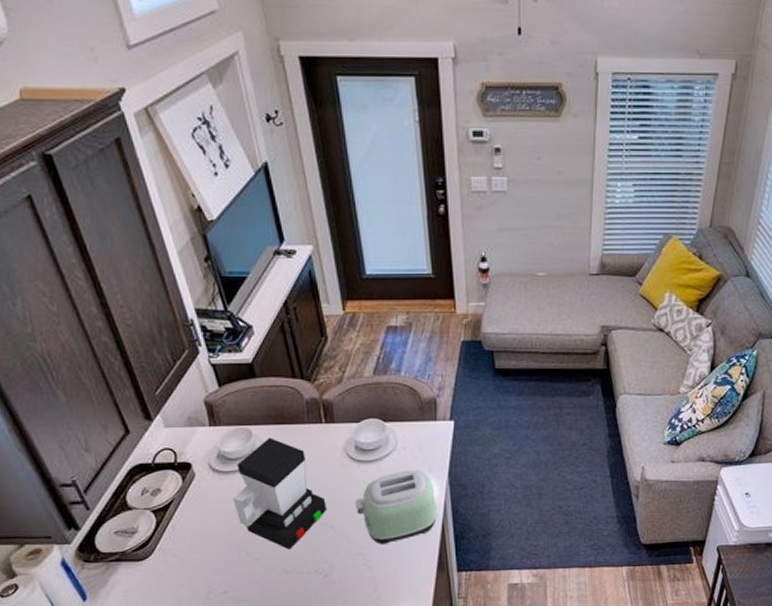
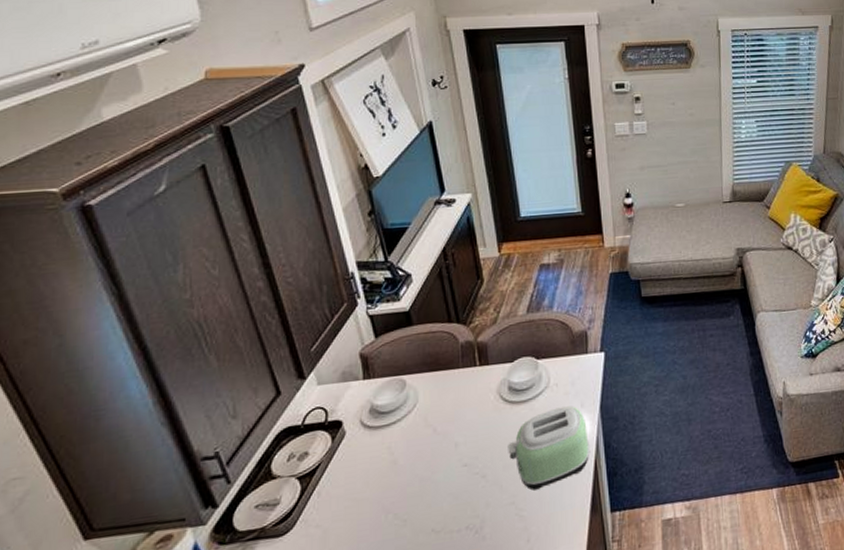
coffee maker: present [233,437,326,550] -> none [383,386,479,507]

